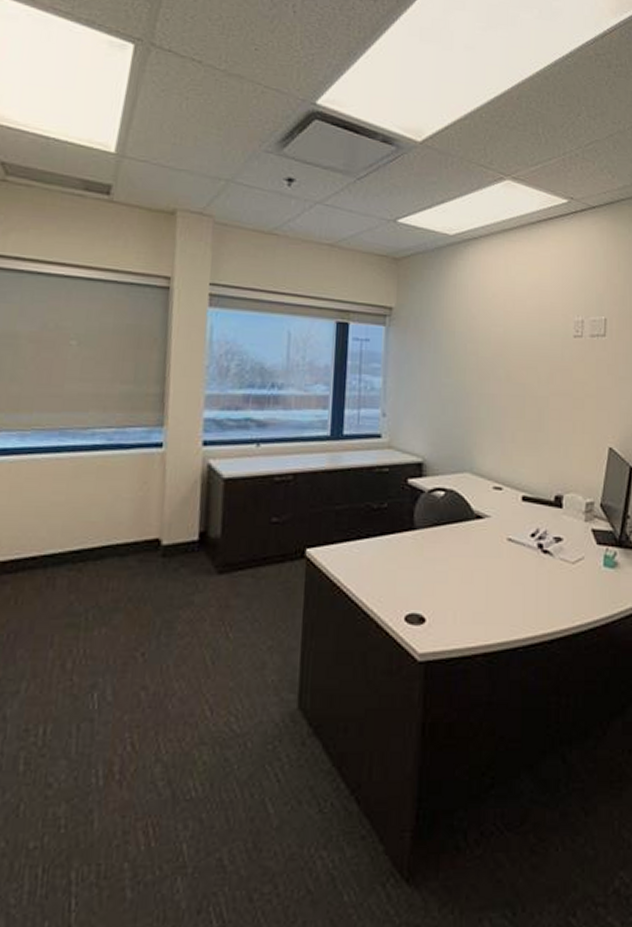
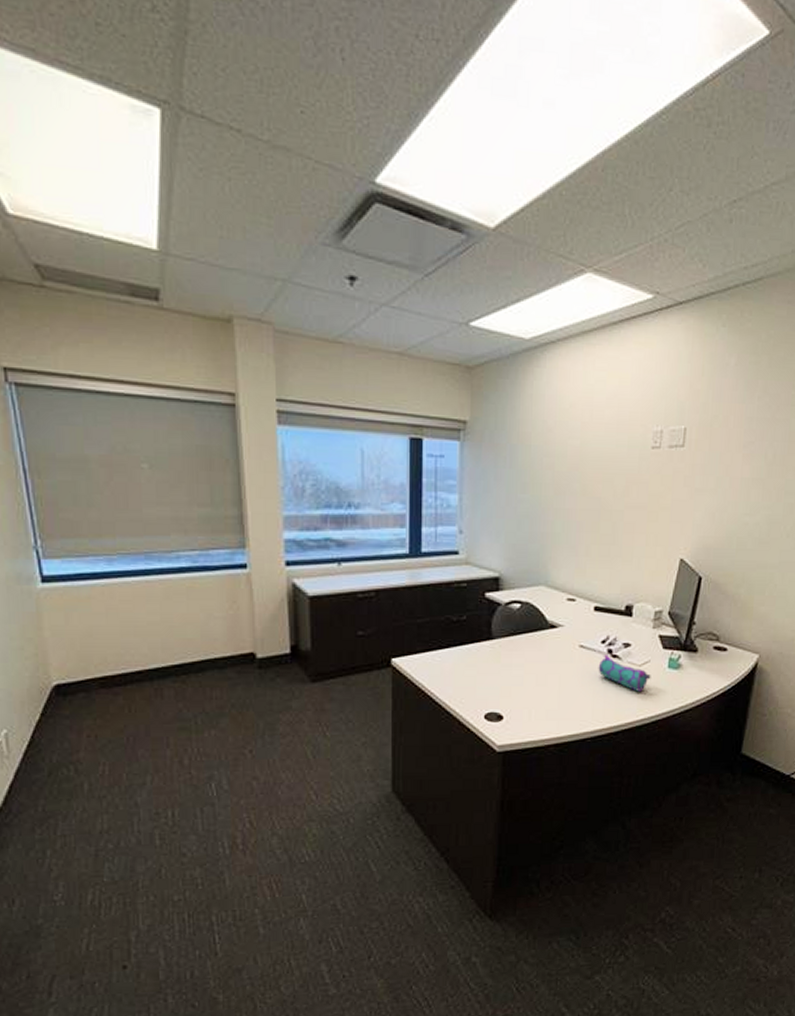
pencil case: none [528,549,586,595] -> present [598,655,651,693]

